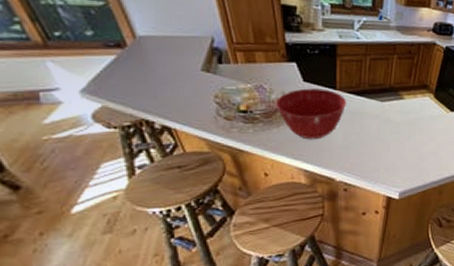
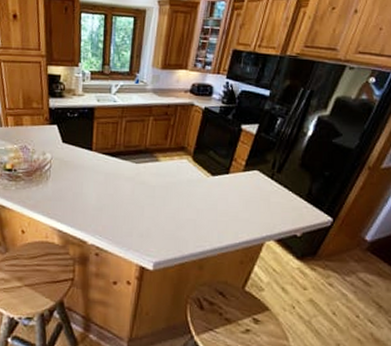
mixing bowl: present [275,88,347,140] -> none [36,149,102,200]

